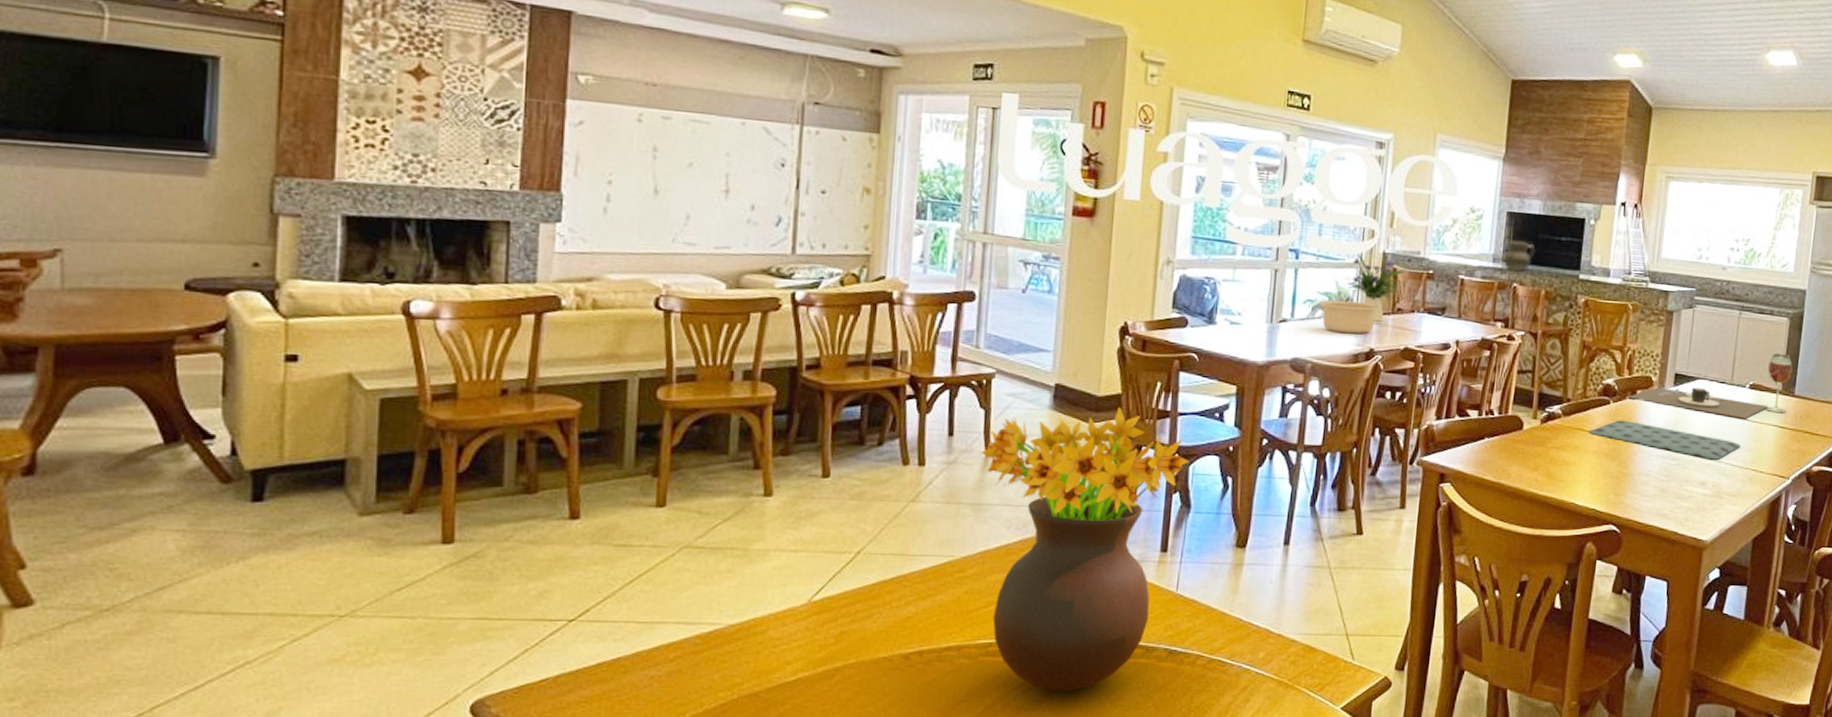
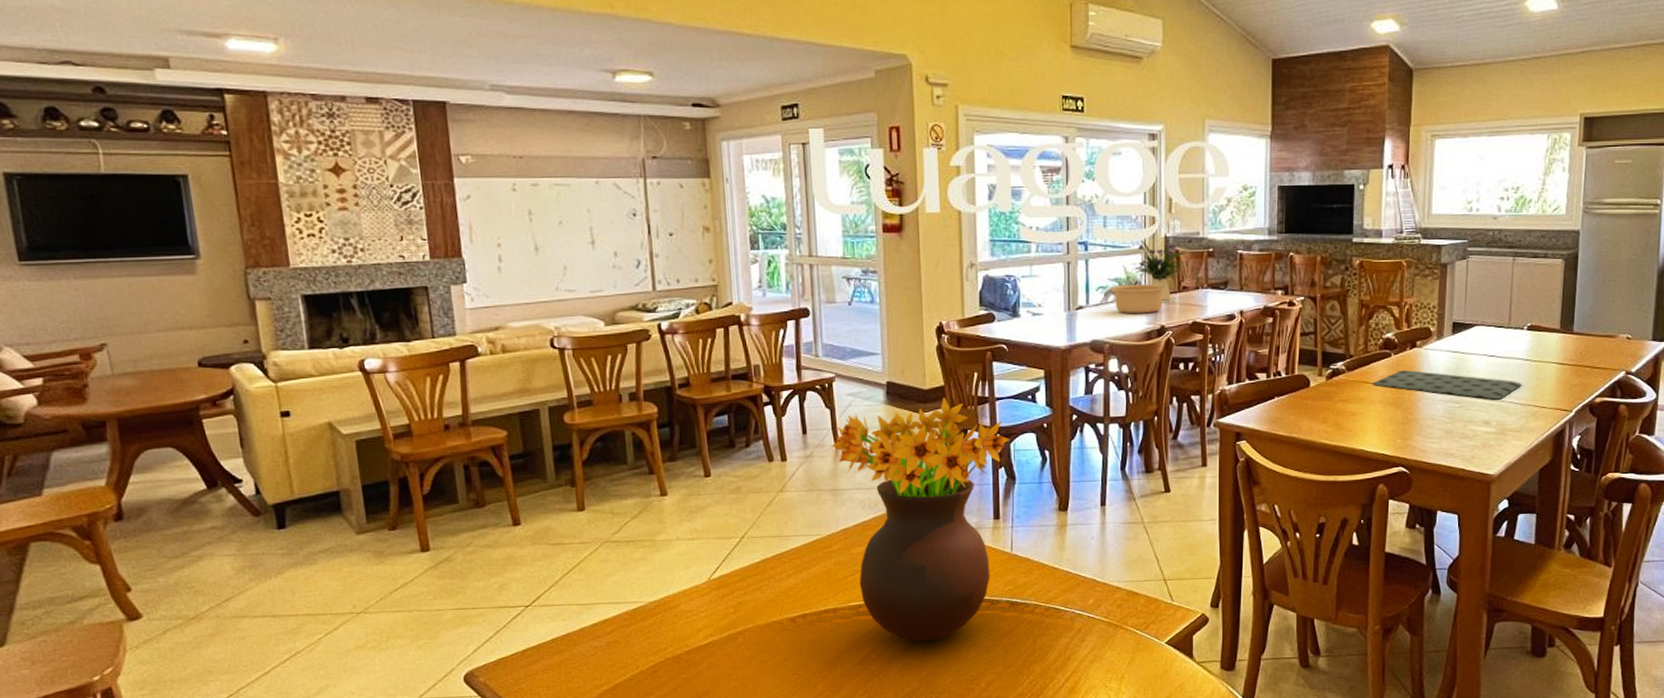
ceramic jug: present [1503,240,1535,273] -> none [1278,212,1308,243]
place setting: present [1627,387,1769,419] -> none [1407,333,1548,360]
wineglass: present [1766,354,1793,414] -> none [1545,294,1570,351]

